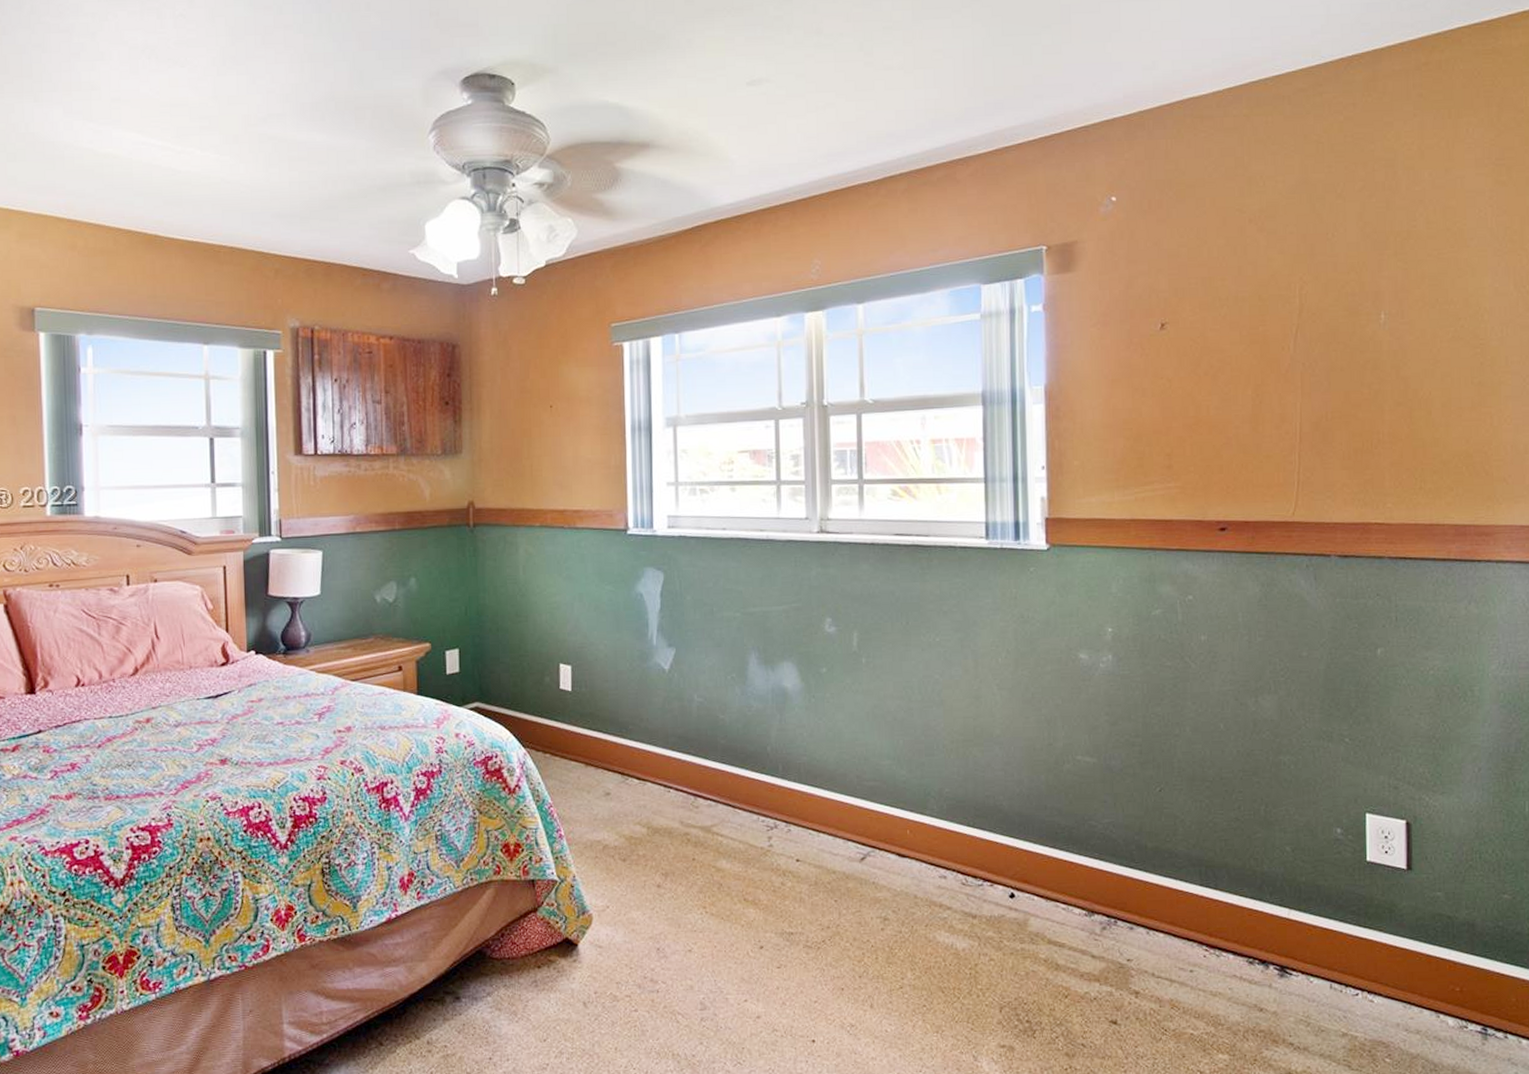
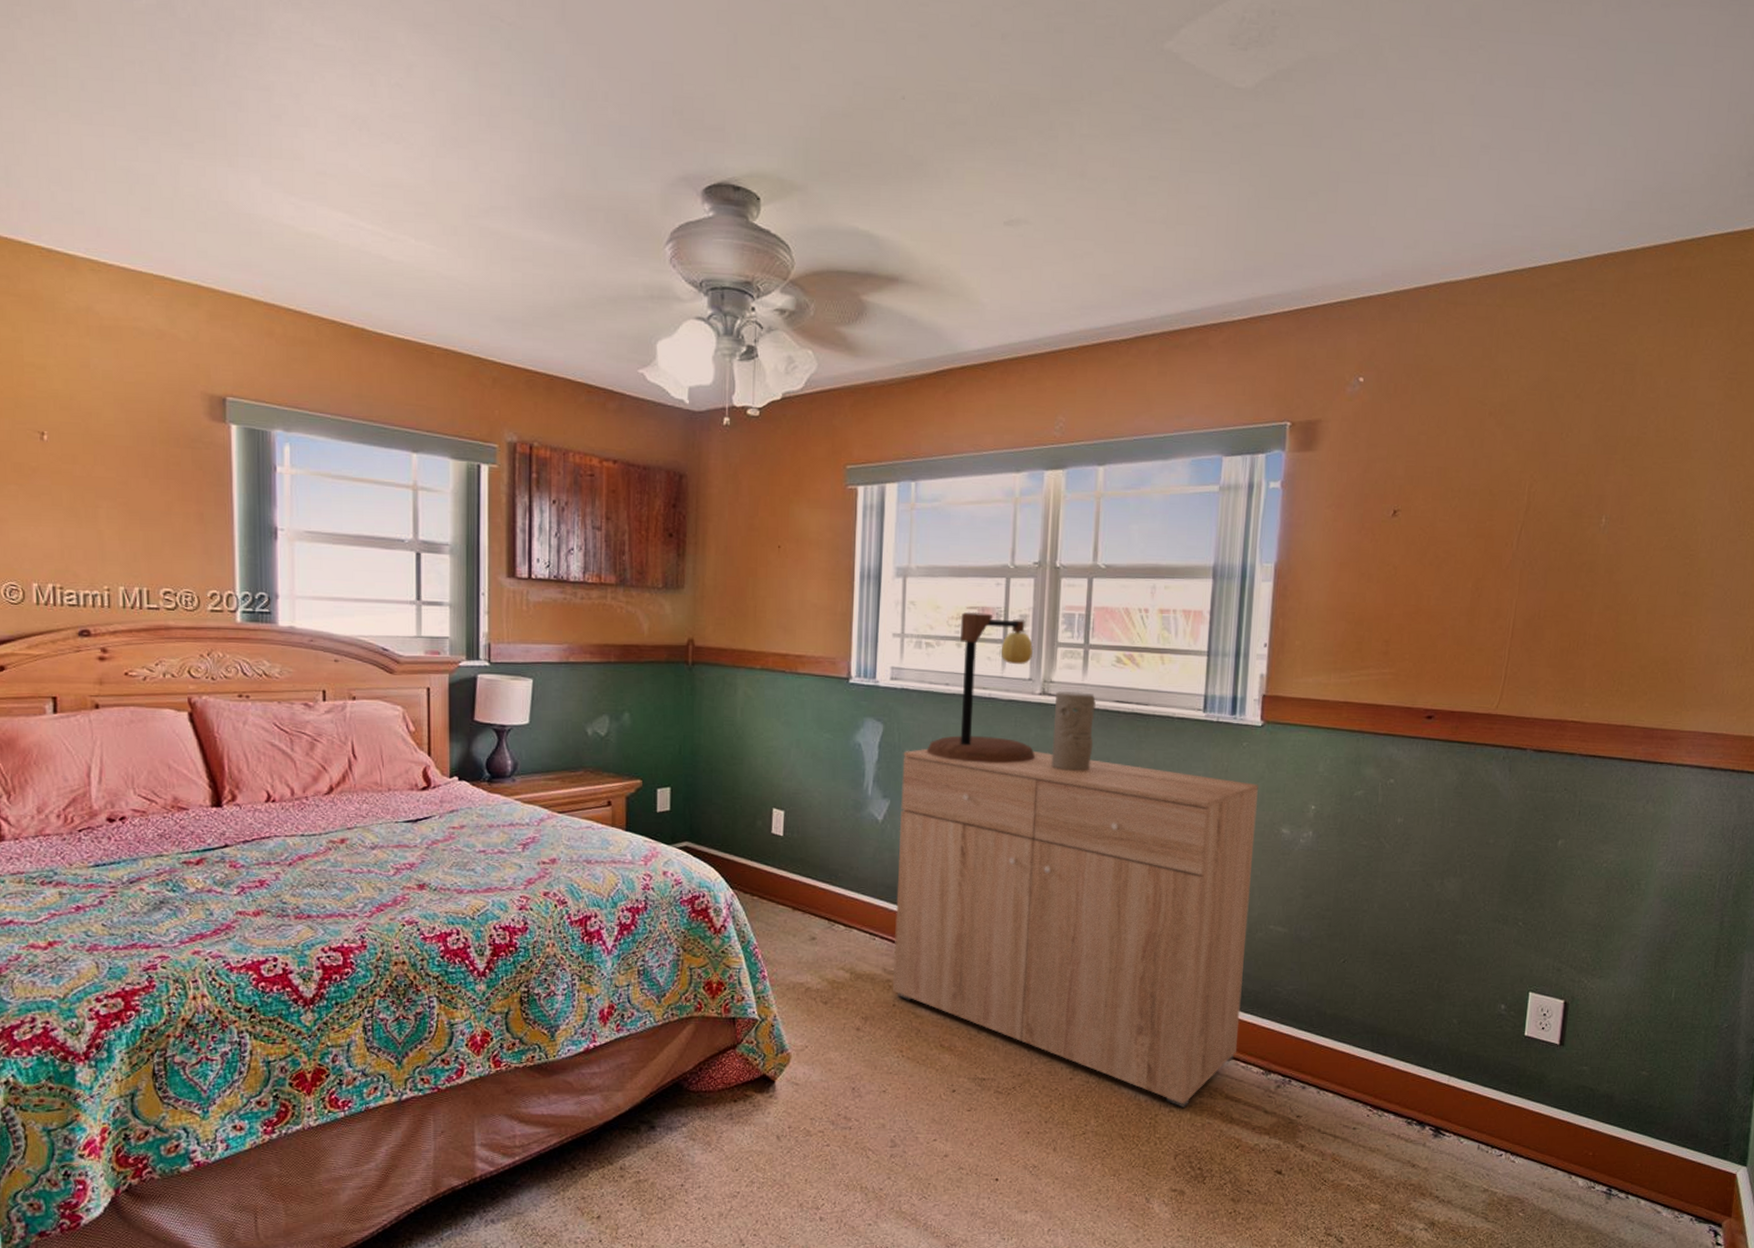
dresser: none [685,590,1056,955] -> present [893,748,1259,1108]
table lamp: none [708,455,819,606] -> present [926,611,1036,764]
decorative vase: none [833,527,876,608] -> present [1051,691,1096,771]

